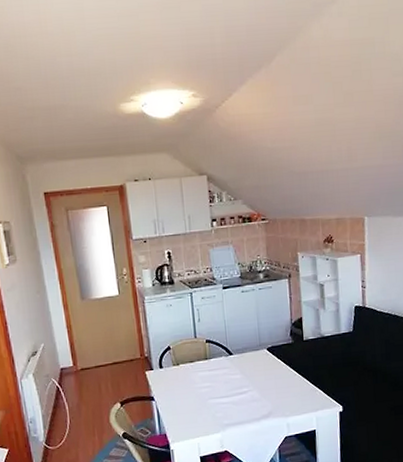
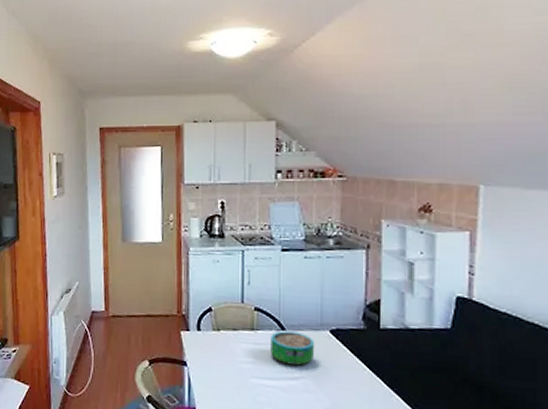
decorative bowl: none [221,354,257,383] -> present [271,331,315,366]

